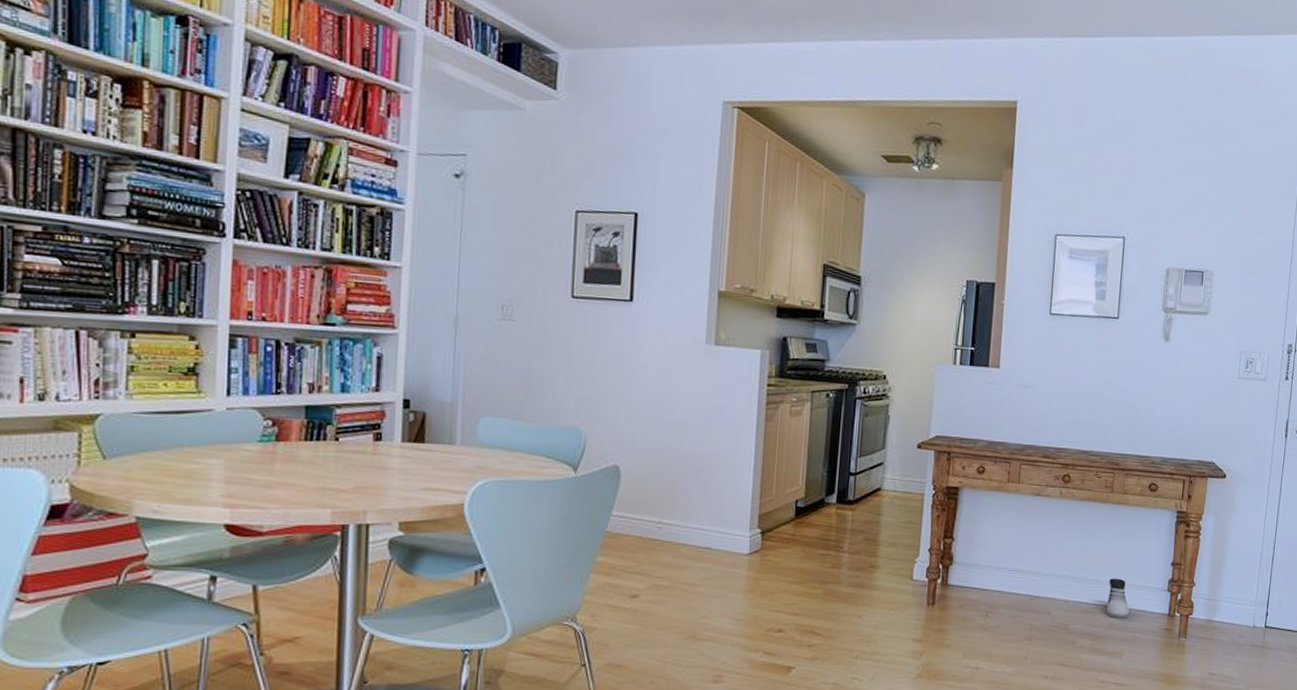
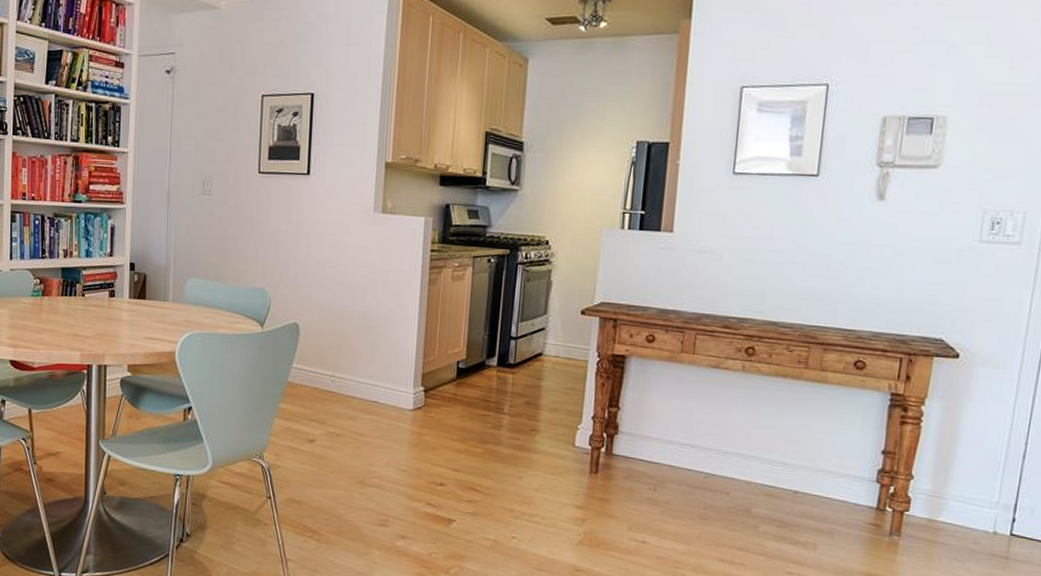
shoe: present [1106,578,1130,620] -> none [797,462,827,509]

